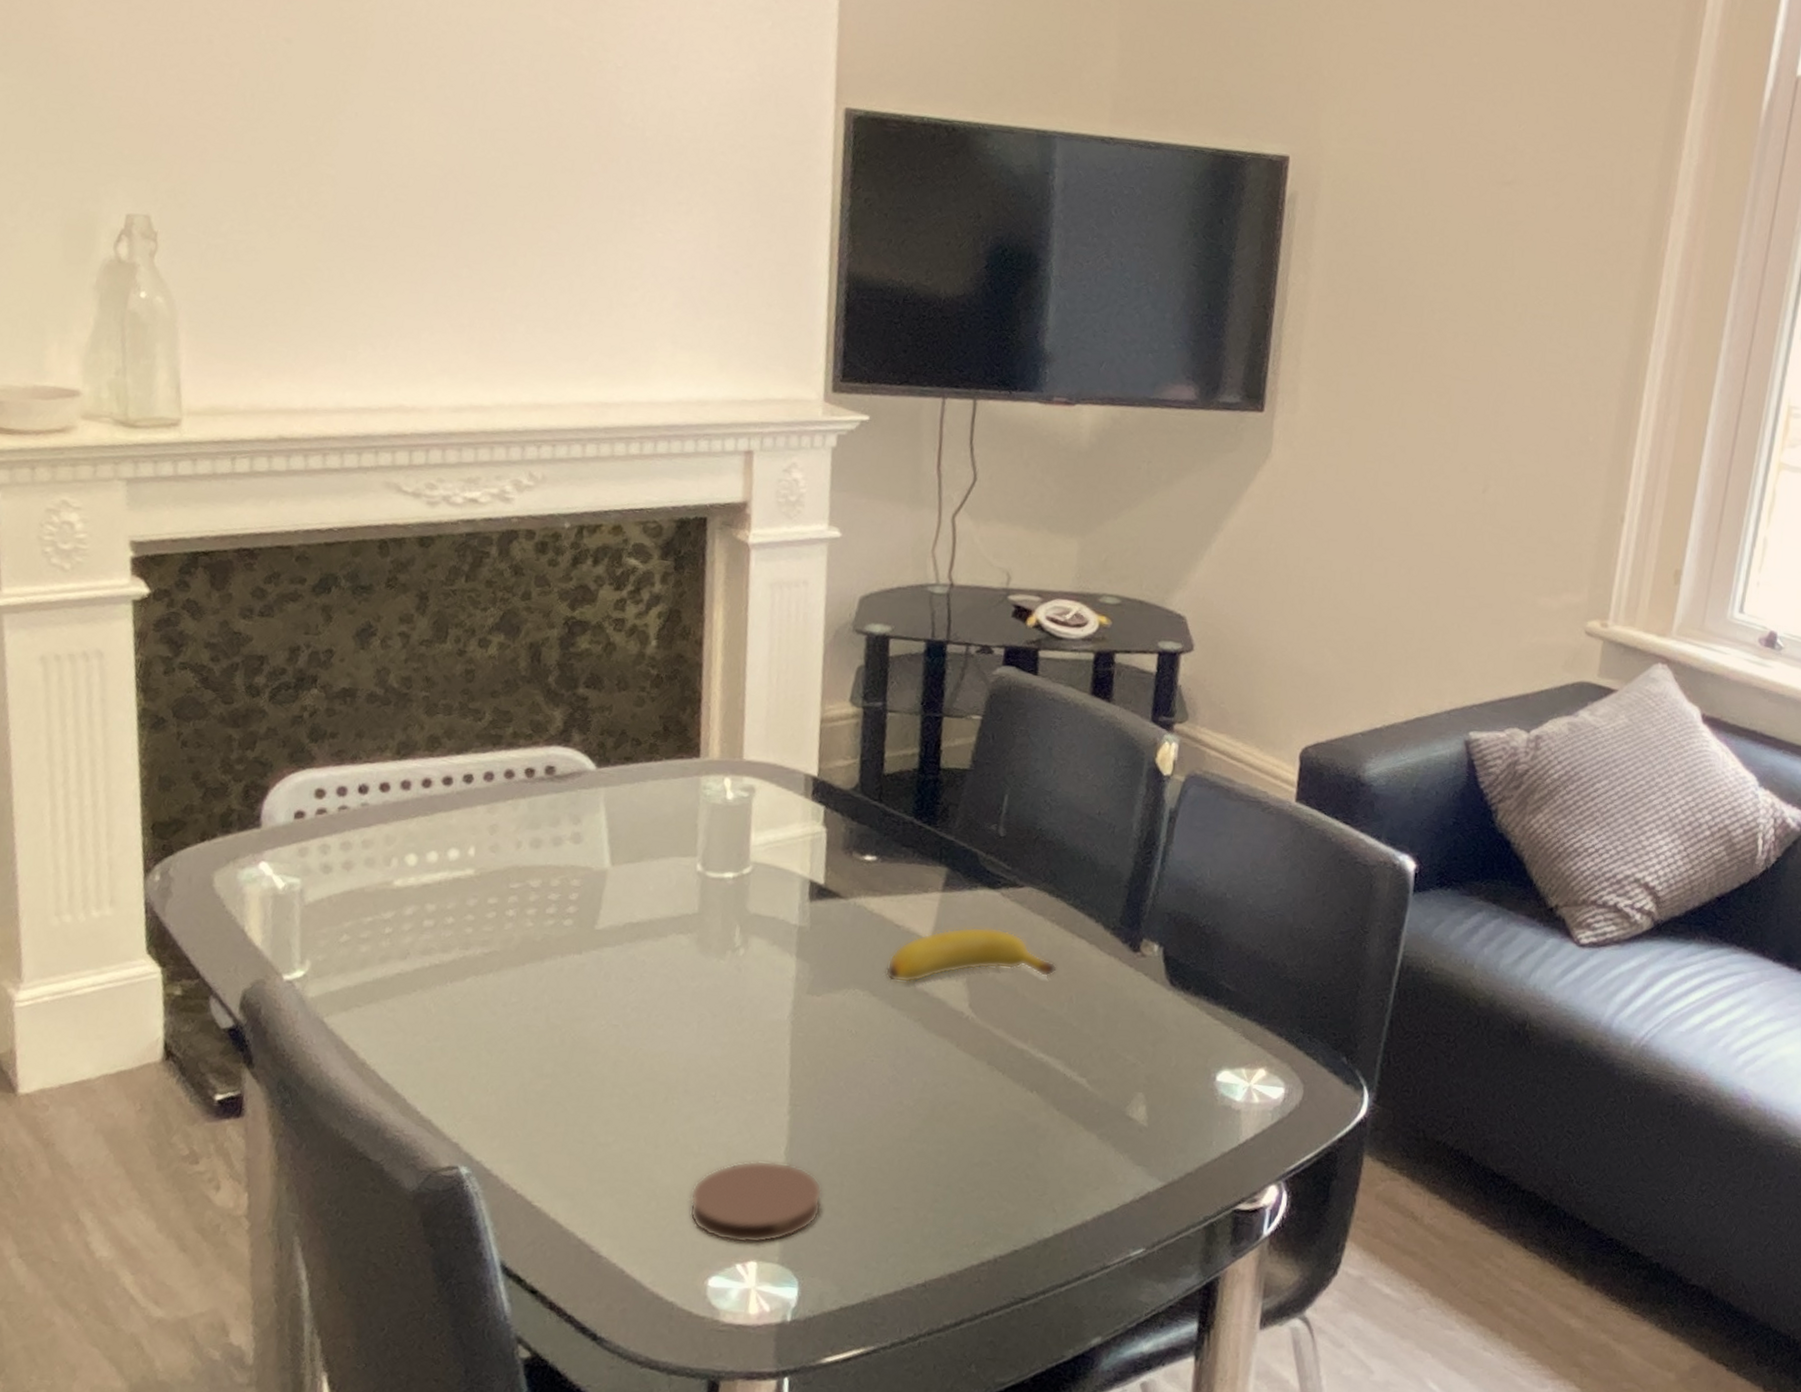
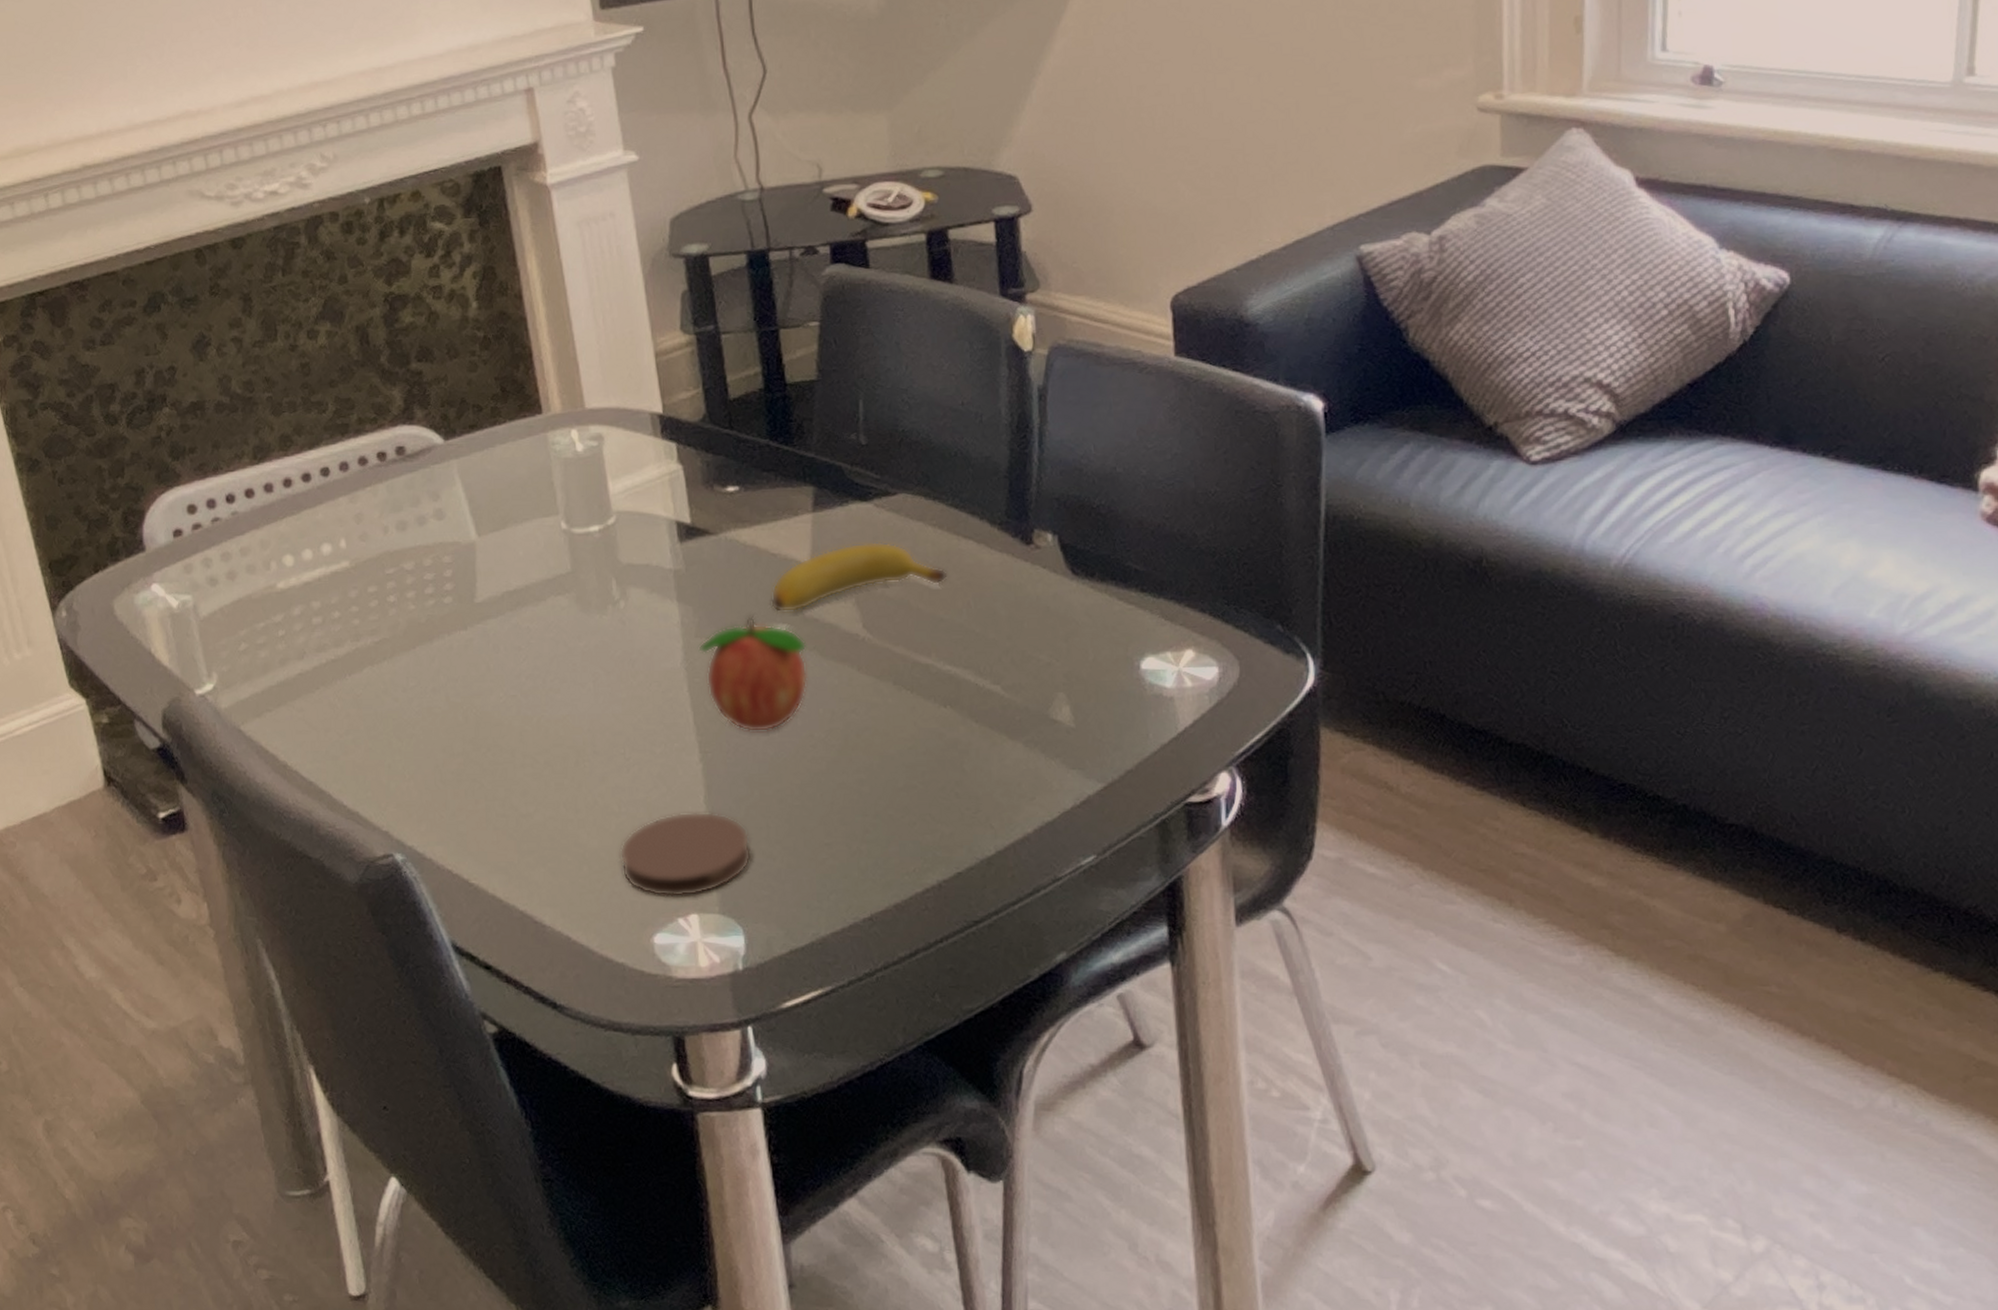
fruit: none [807,981,913,1094] -> present [698,616,809,733]

